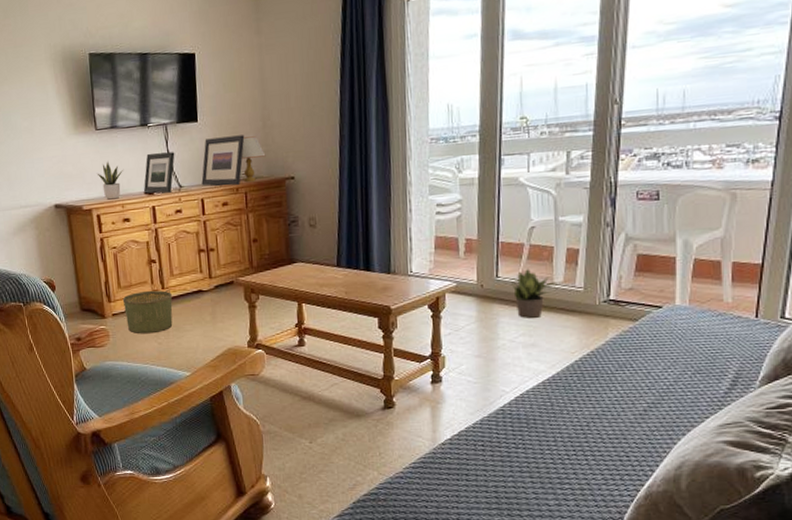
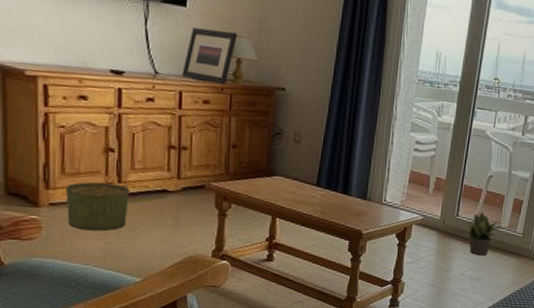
potted plant: present [96,160,124,200] -> none [50,24,87,71]
picture frame: present [143,152,175,194] -> none [109,27,154,77]

